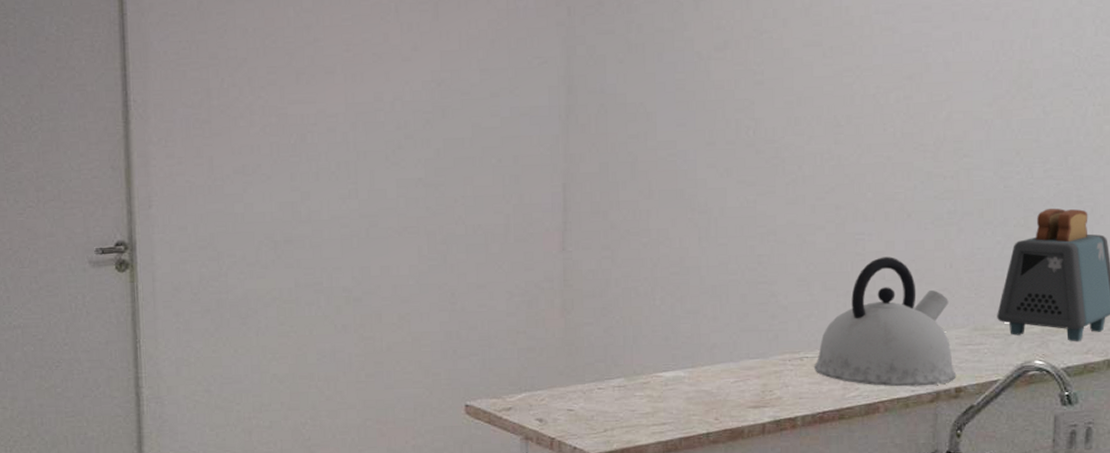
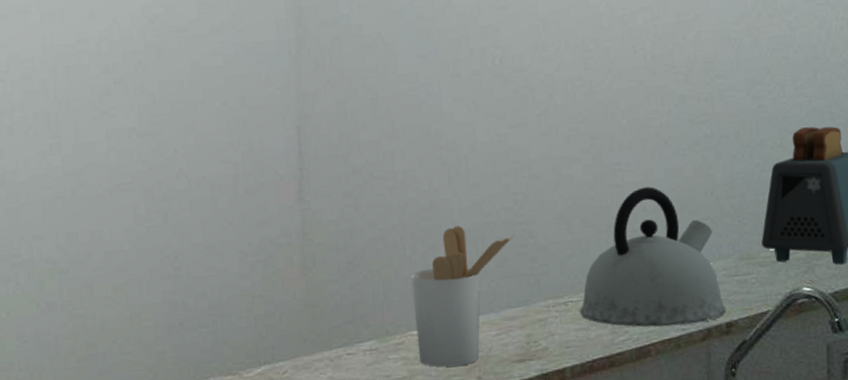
utensil holder: none [659,281,757,407] -> present [411,225,514,367]

